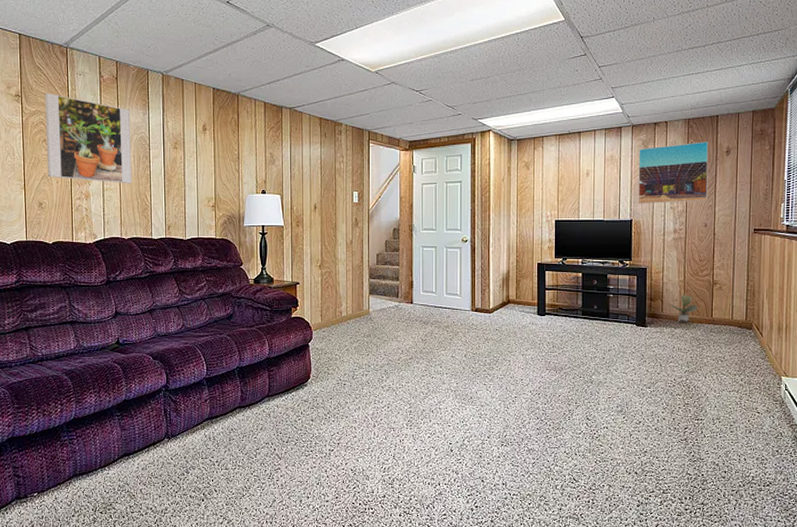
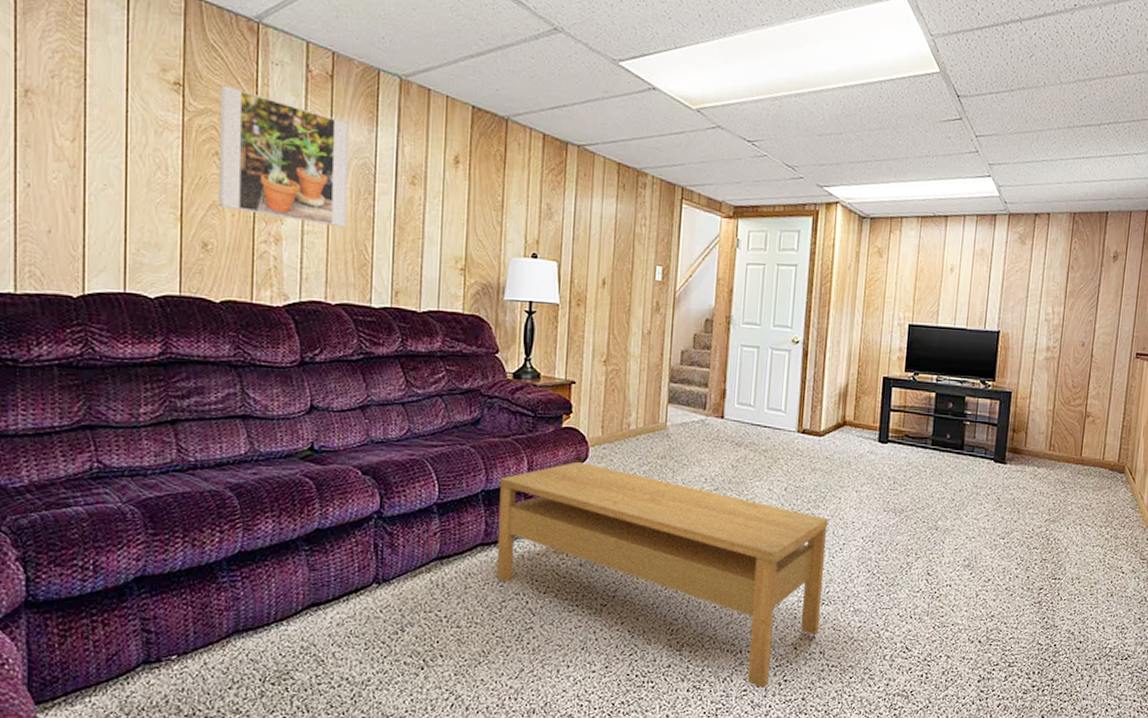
coffee table: none [249,342,501,514] -> present [496,461,828,689]
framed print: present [638,141,709,204] -> none [1008,242,1095,315]
potted plant: present [670,294,698,322] -> none [1034,427,1066,461]

